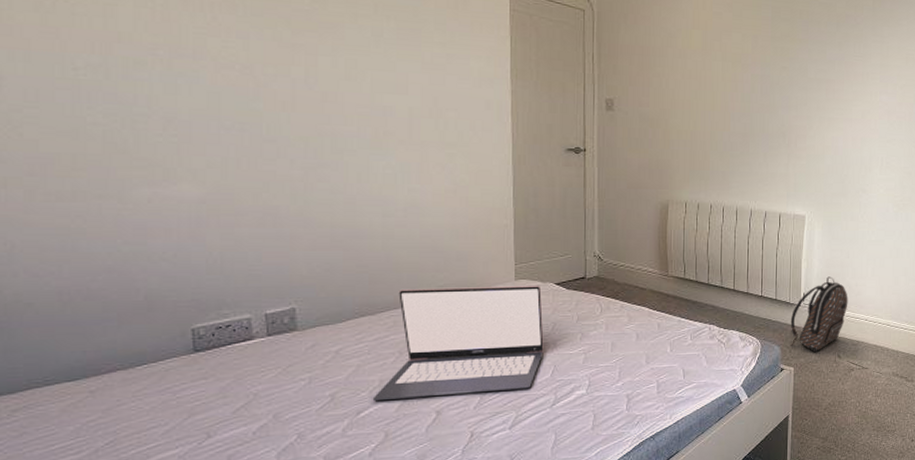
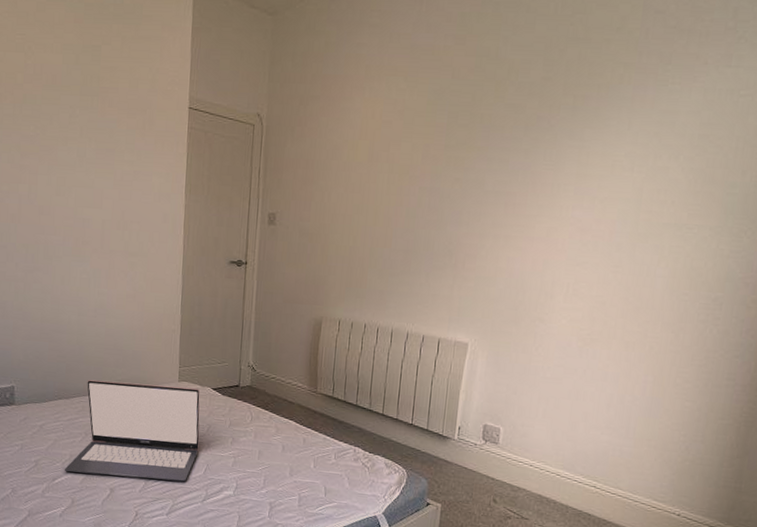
backpack: present [790,276,848,352] -> none [440,412,512,492]

